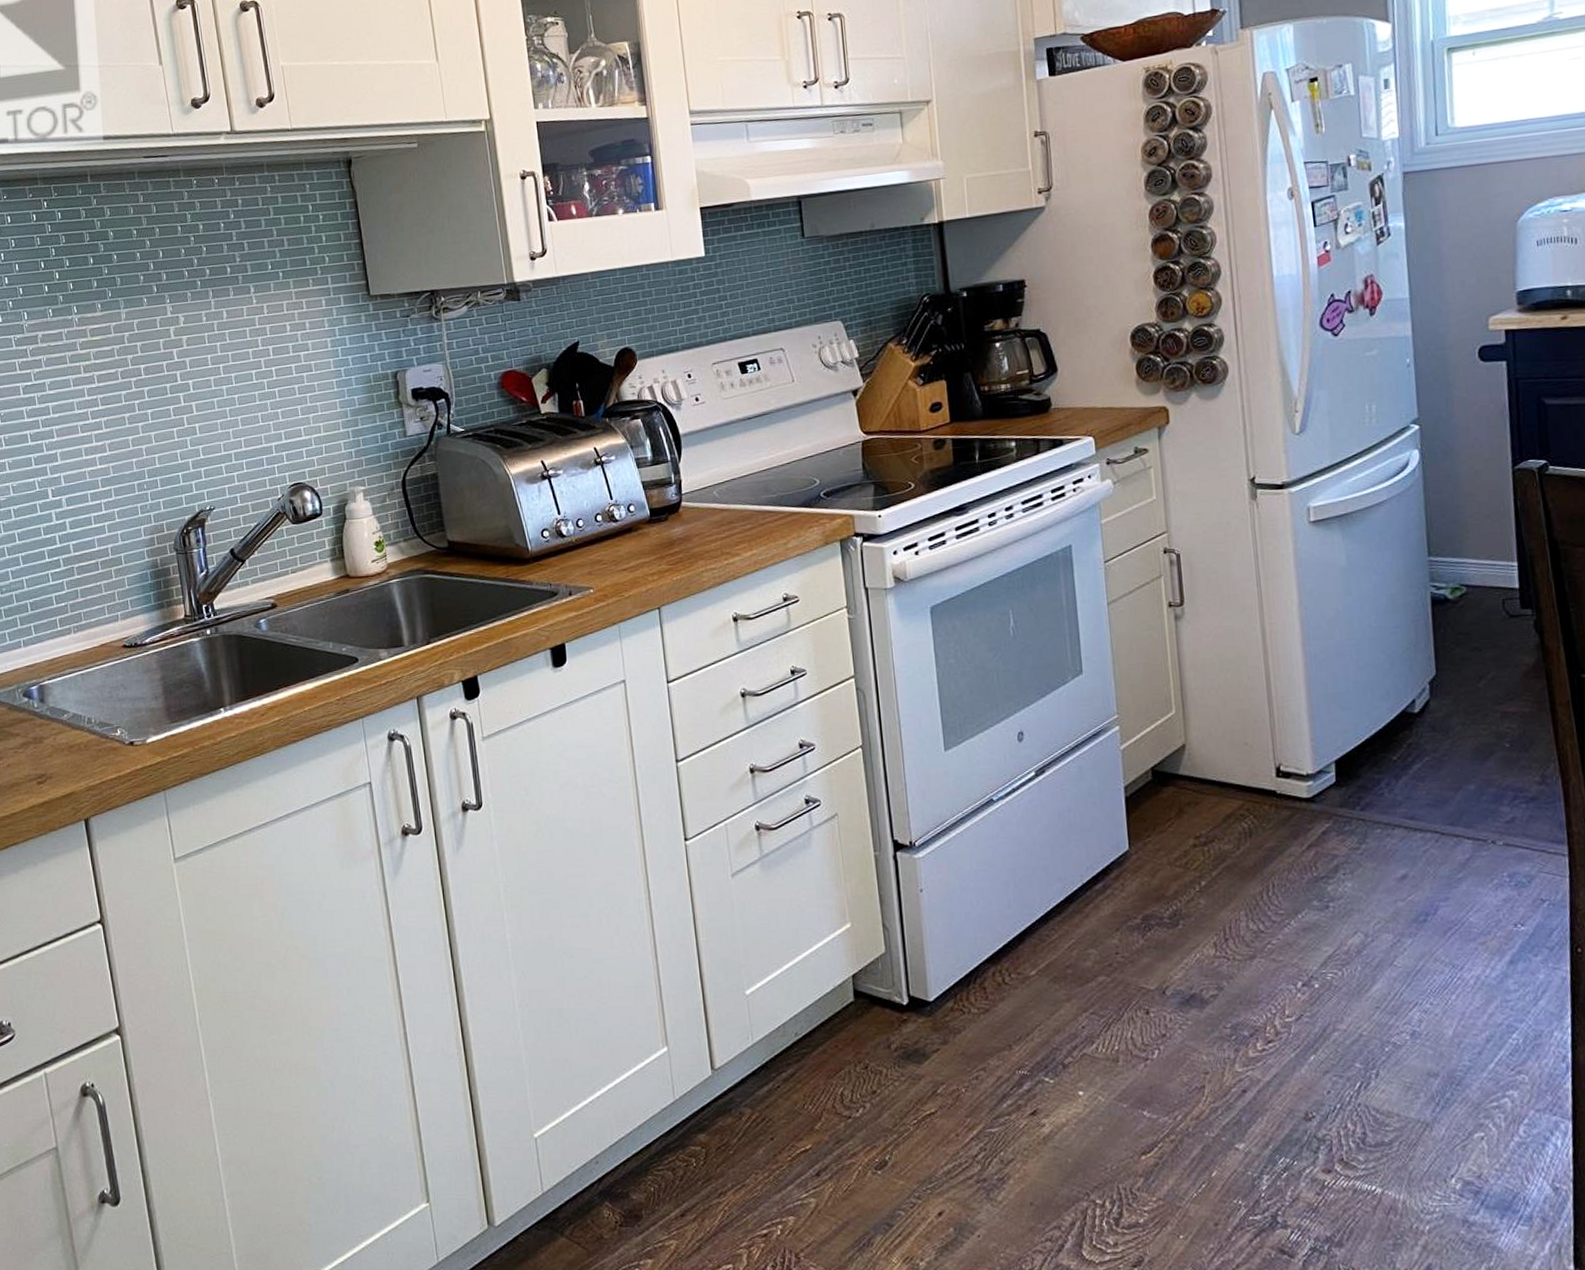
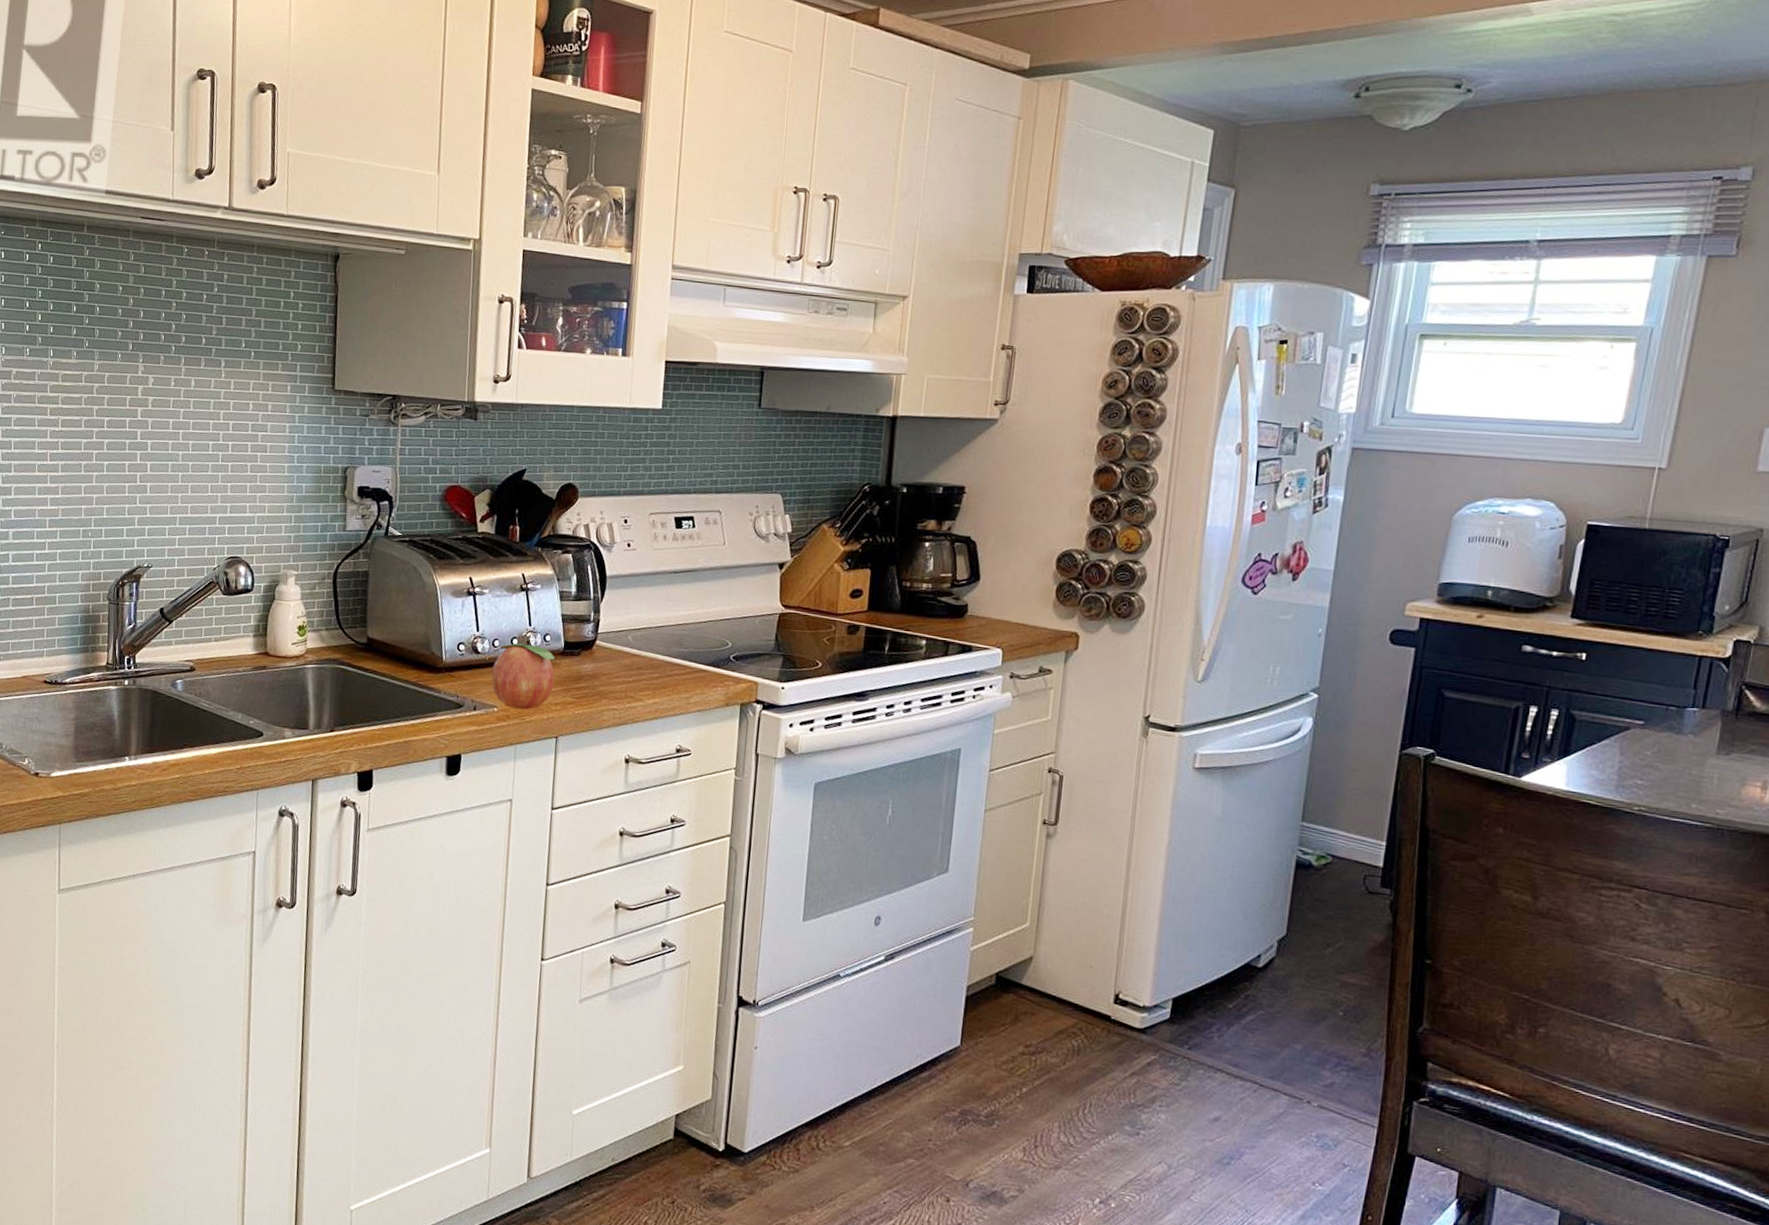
fruit: none [581,510,647,587] -> present [491,636,555,710]

